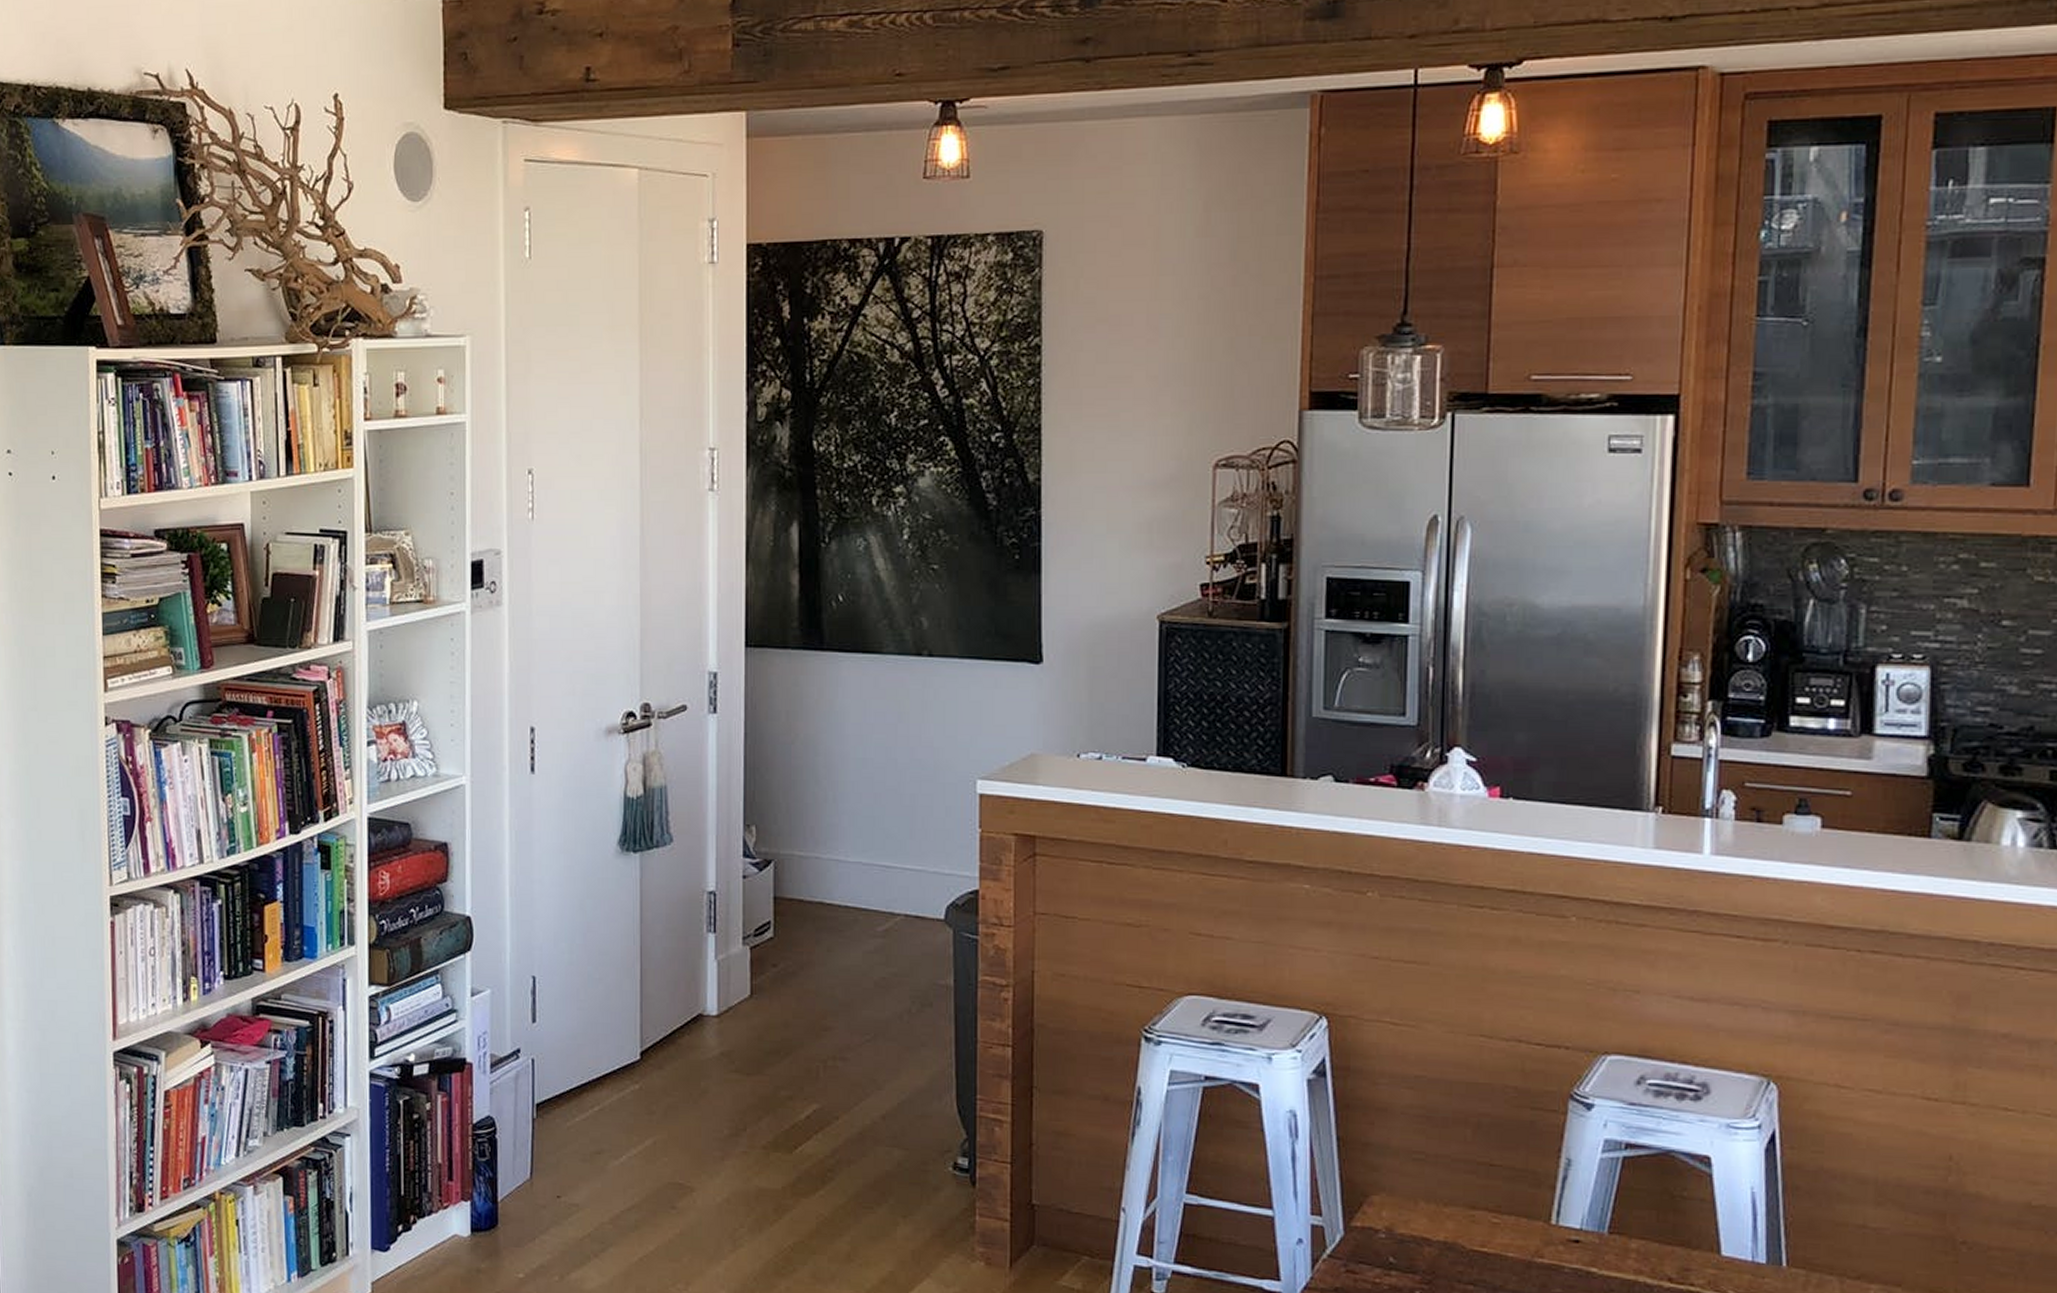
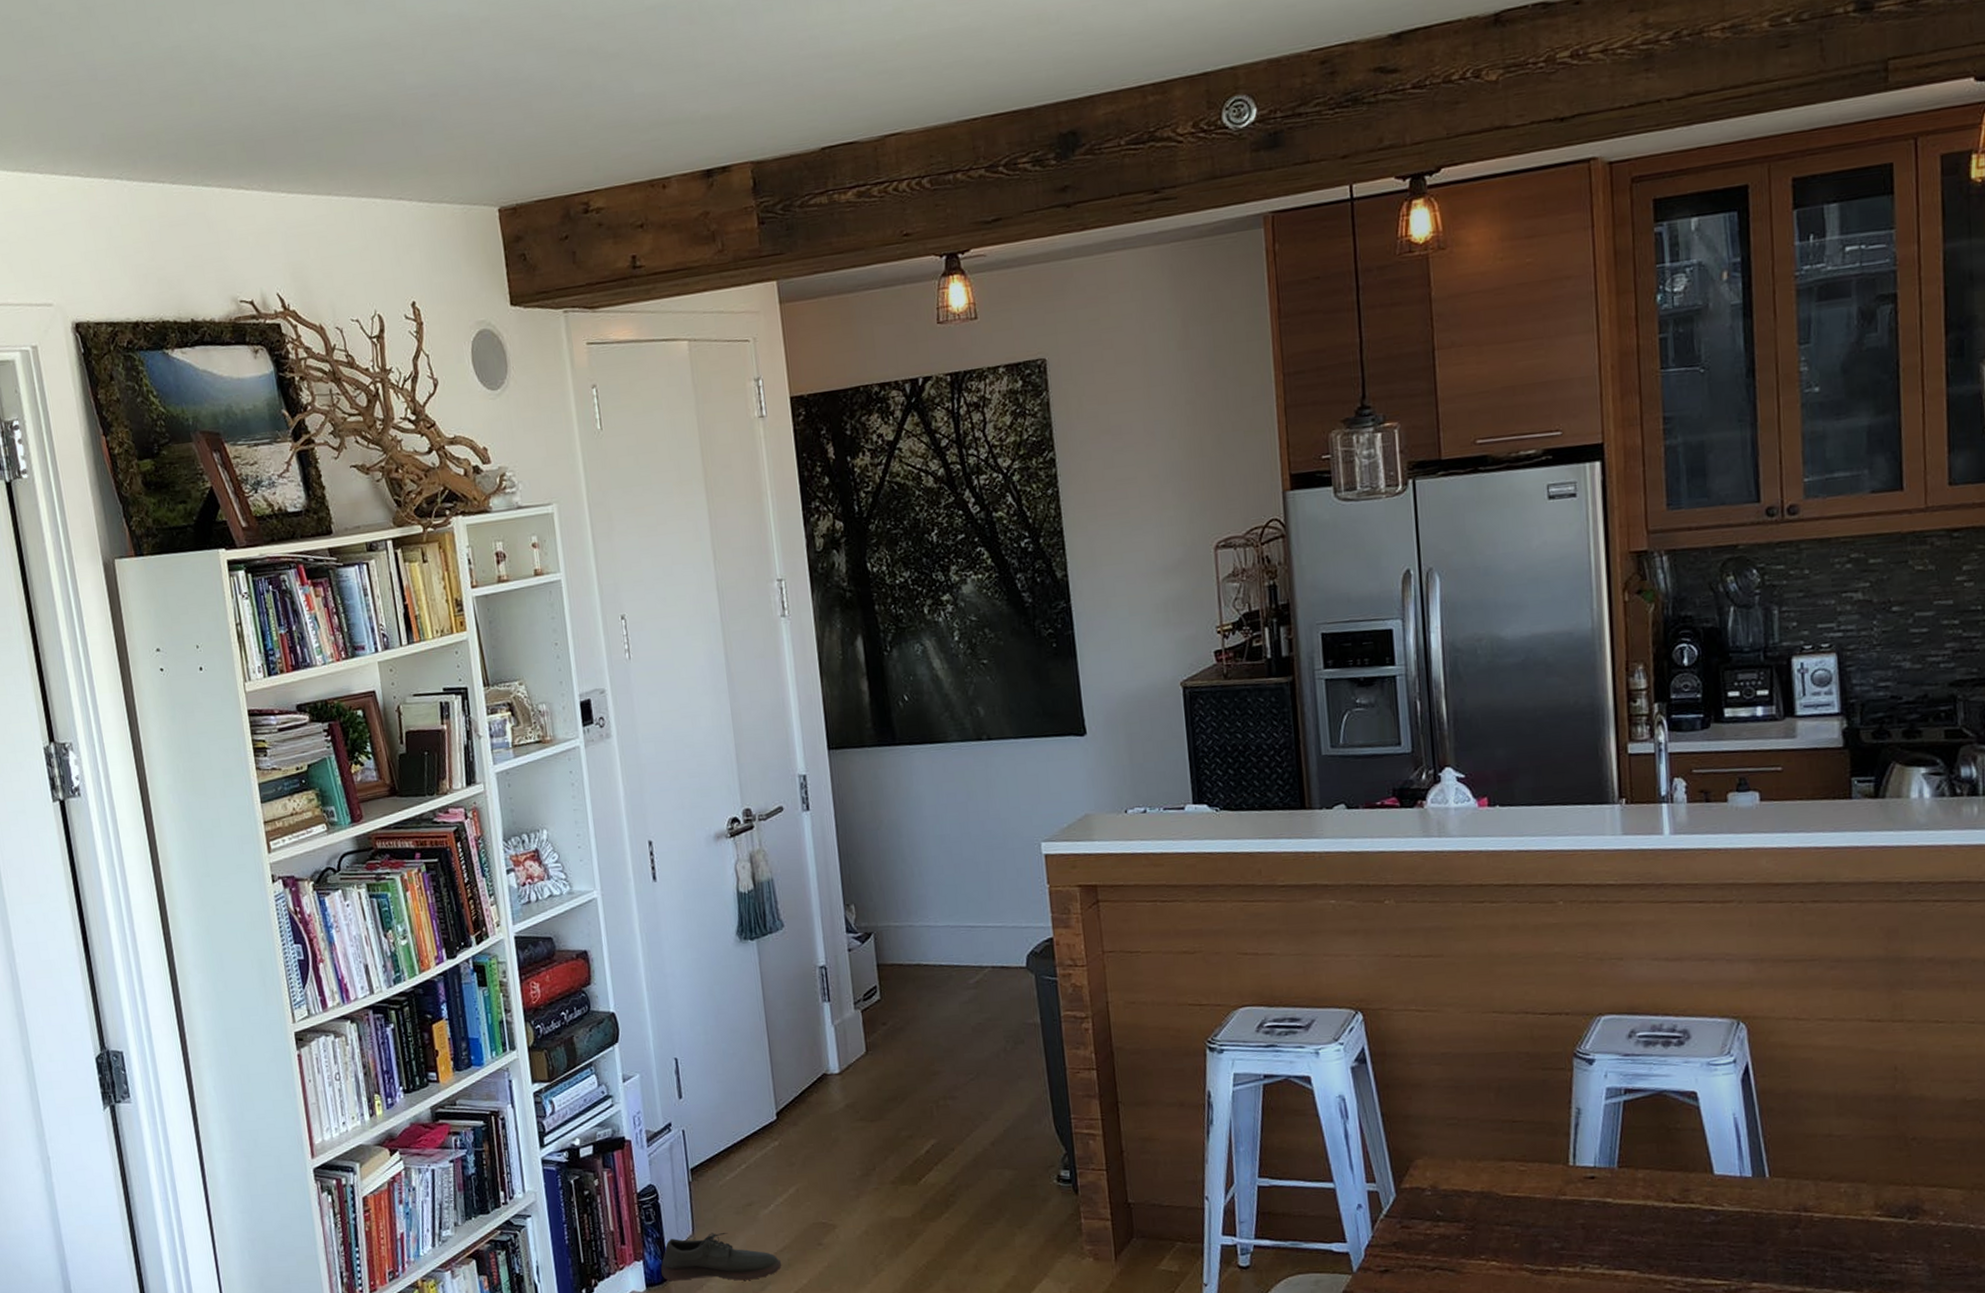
shoe: none [490,1179,628,1239] -> present [661,1233,782,1281]

